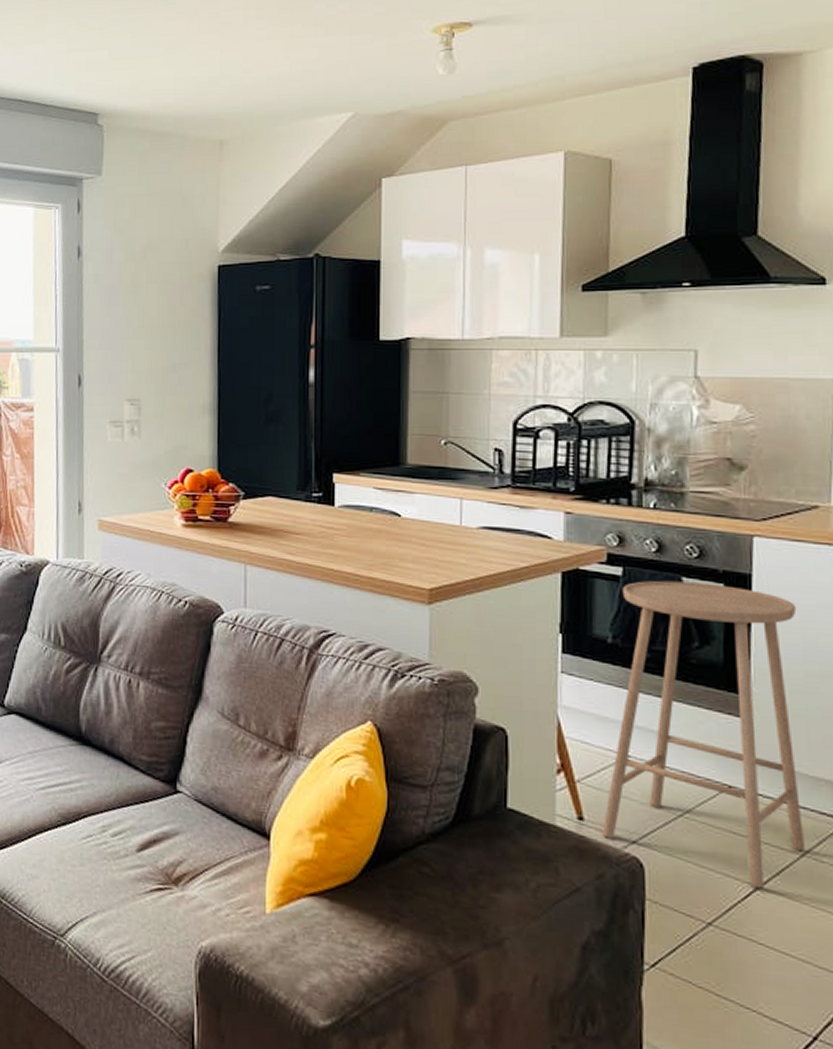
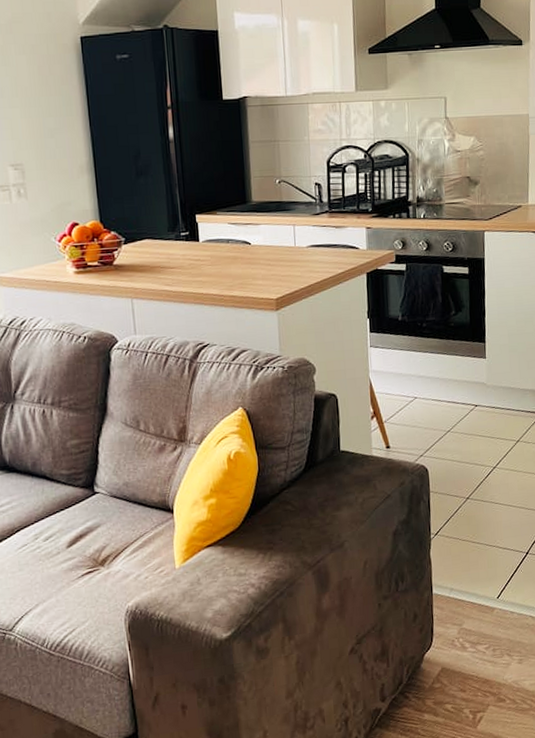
stool: present [602,580,804,889] -> none [402,268,519,469]

